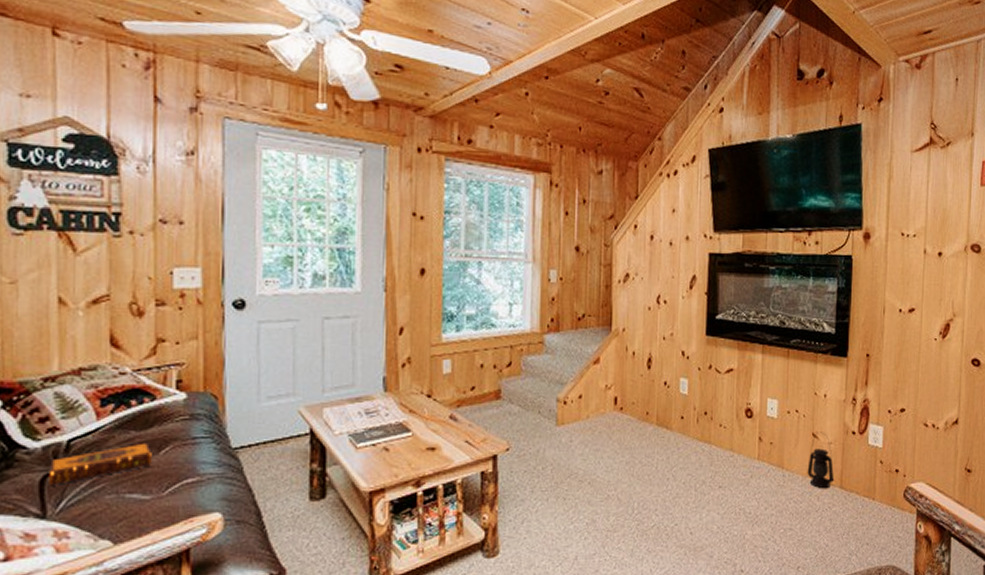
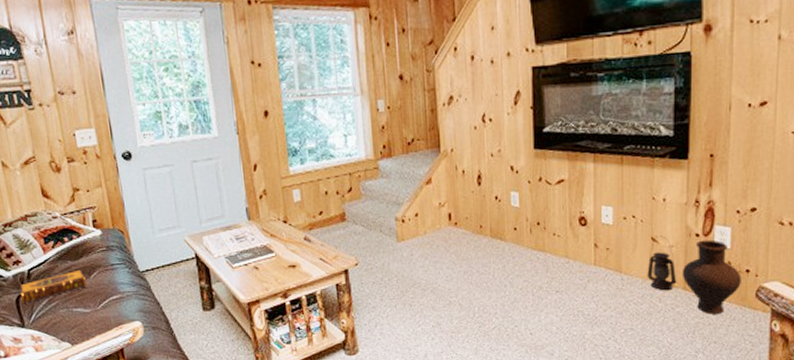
vase: none [839,438,892,514] -> present [682,239,741,314]

